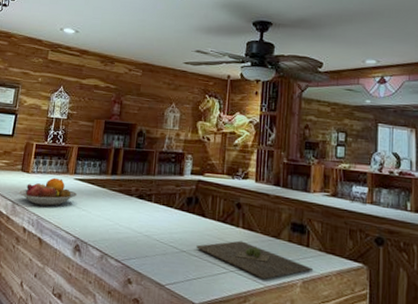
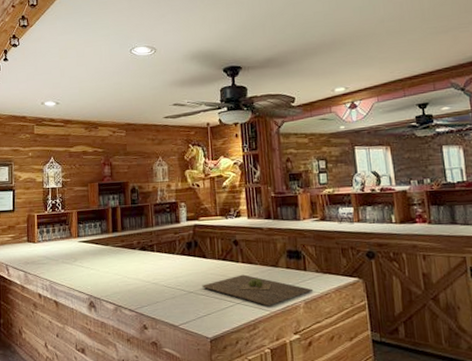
fruit bowl: present [19,177,77,206] -> none [29,243,83,271]

